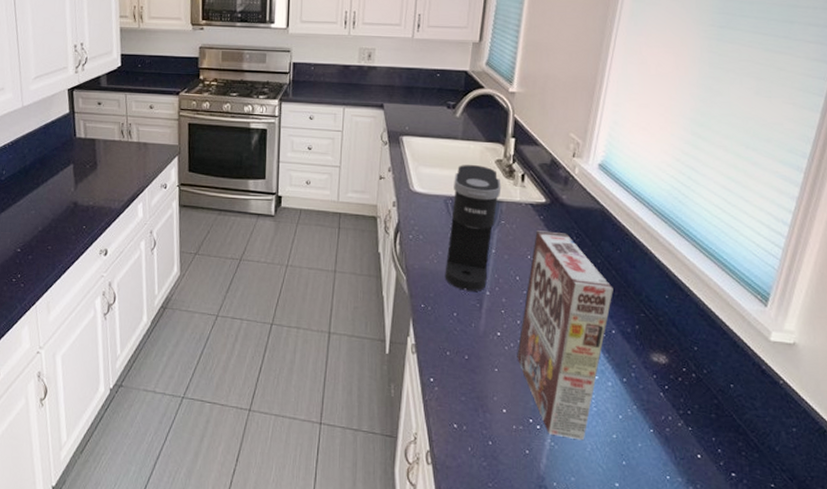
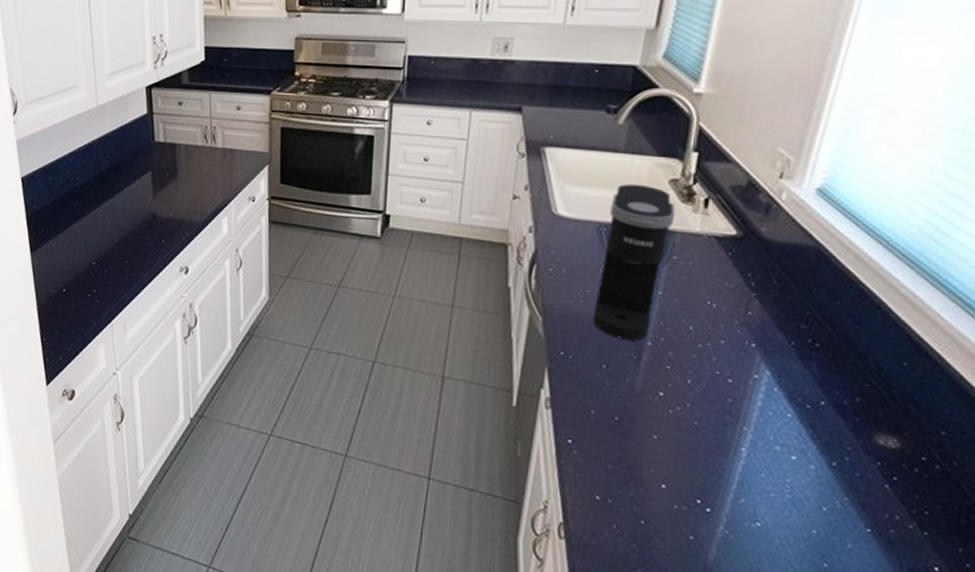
cereal box: present [517,230,613,441] -> none [684,270,827,533]

